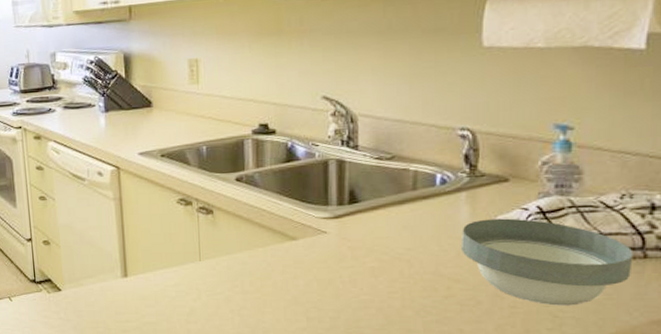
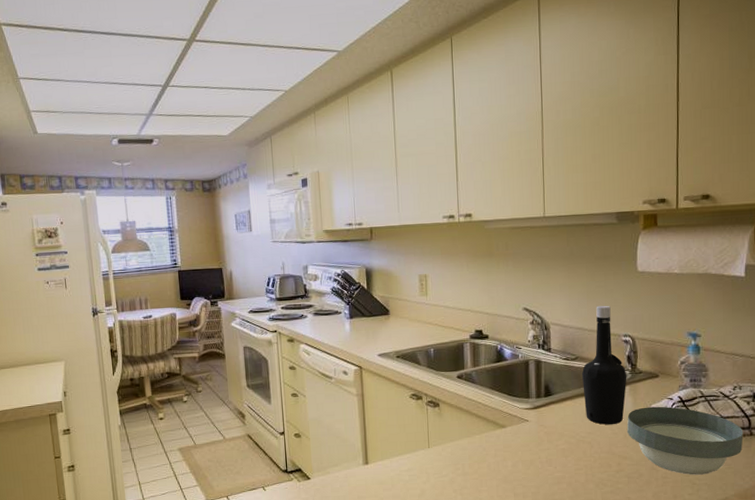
bottle: none [399,91,463,240] -> present [581,305,627,425]

